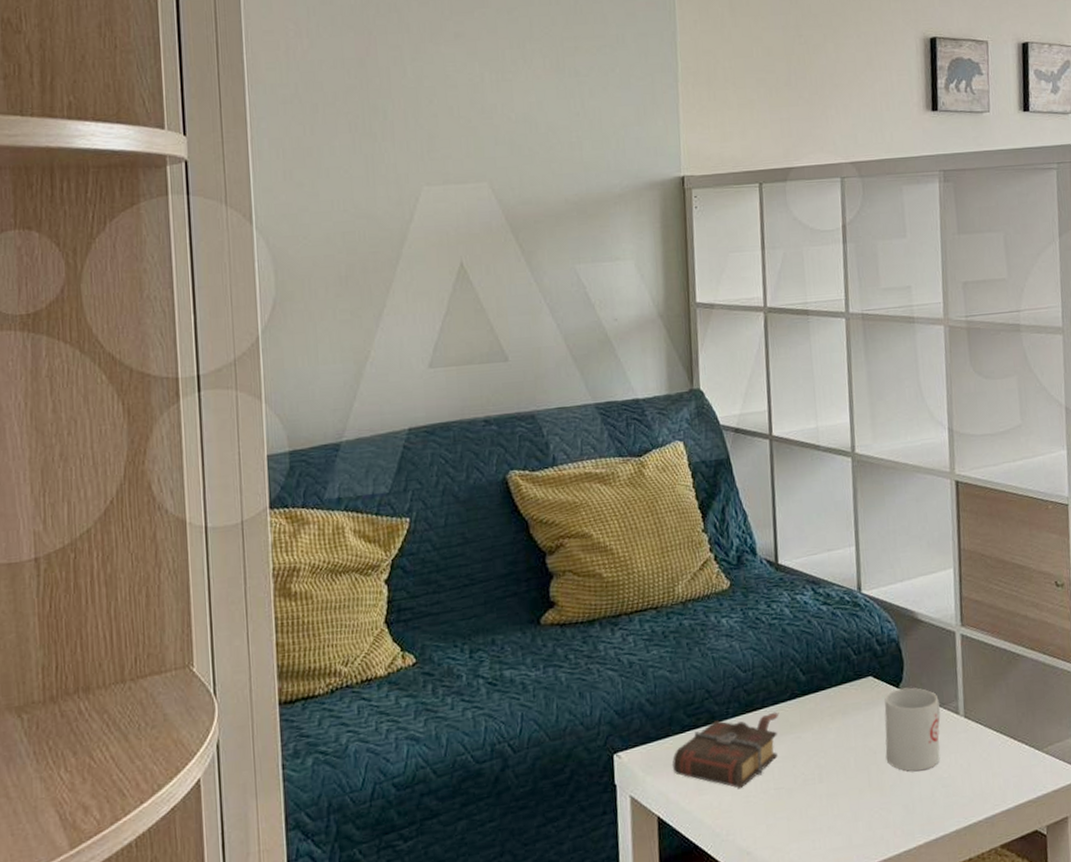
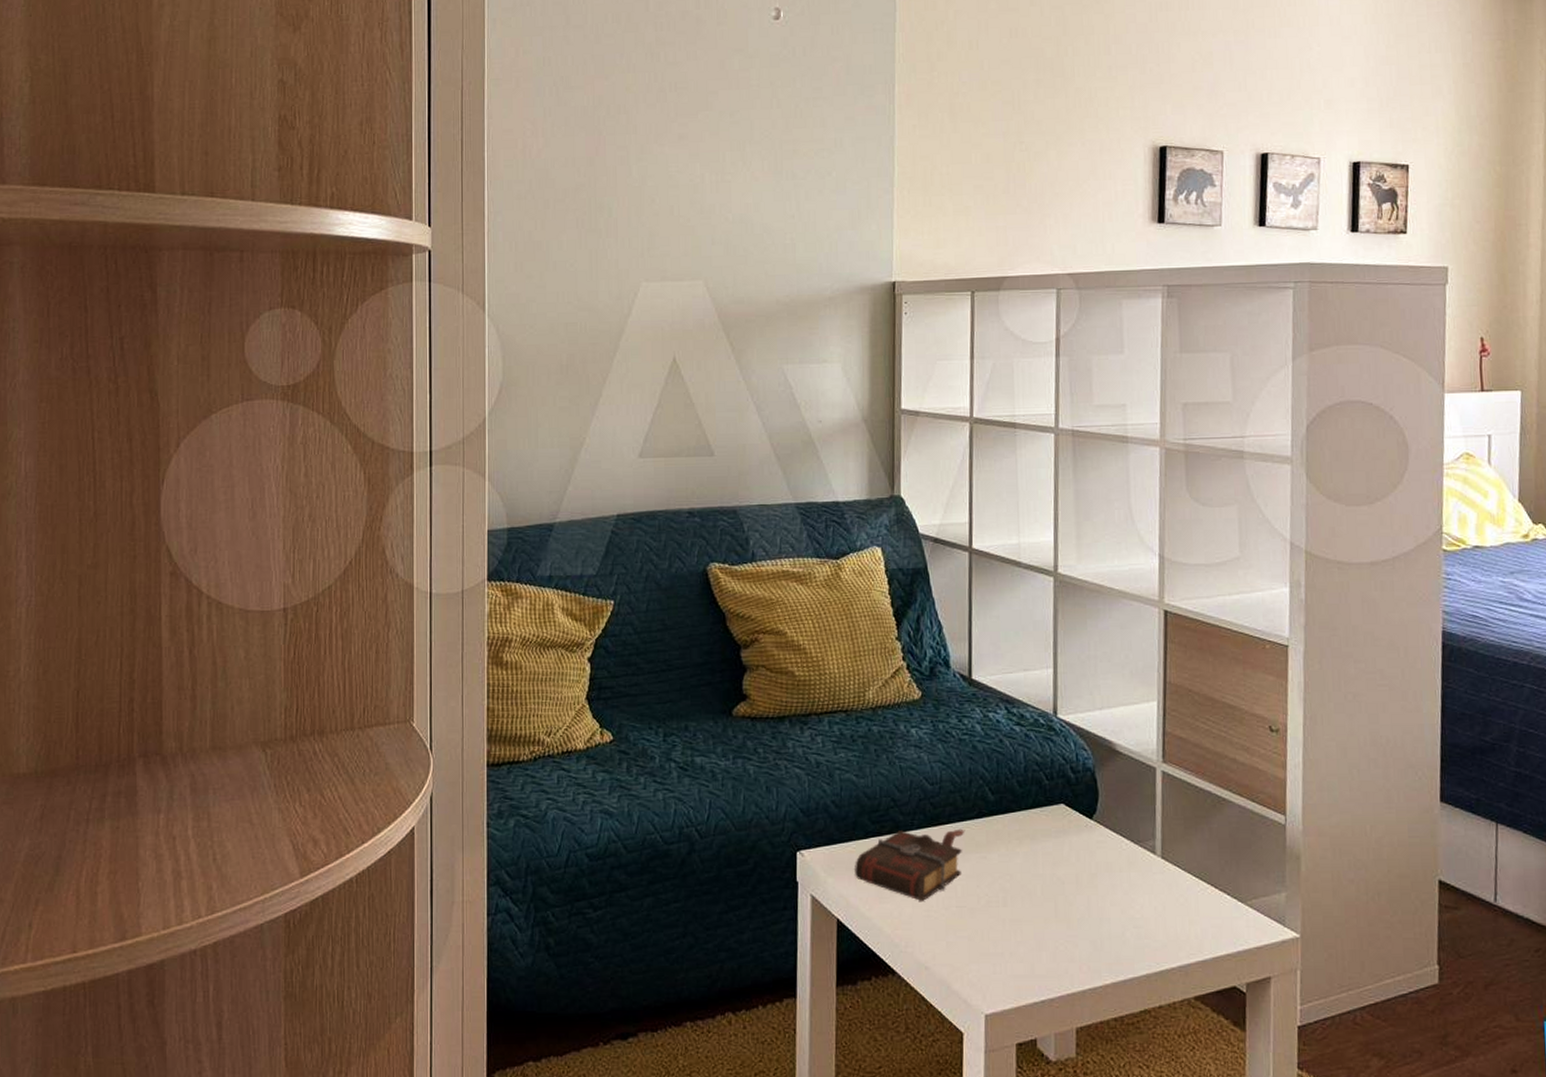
mug: present [884,687,941,772] -> none [1074,820,1135,908]

